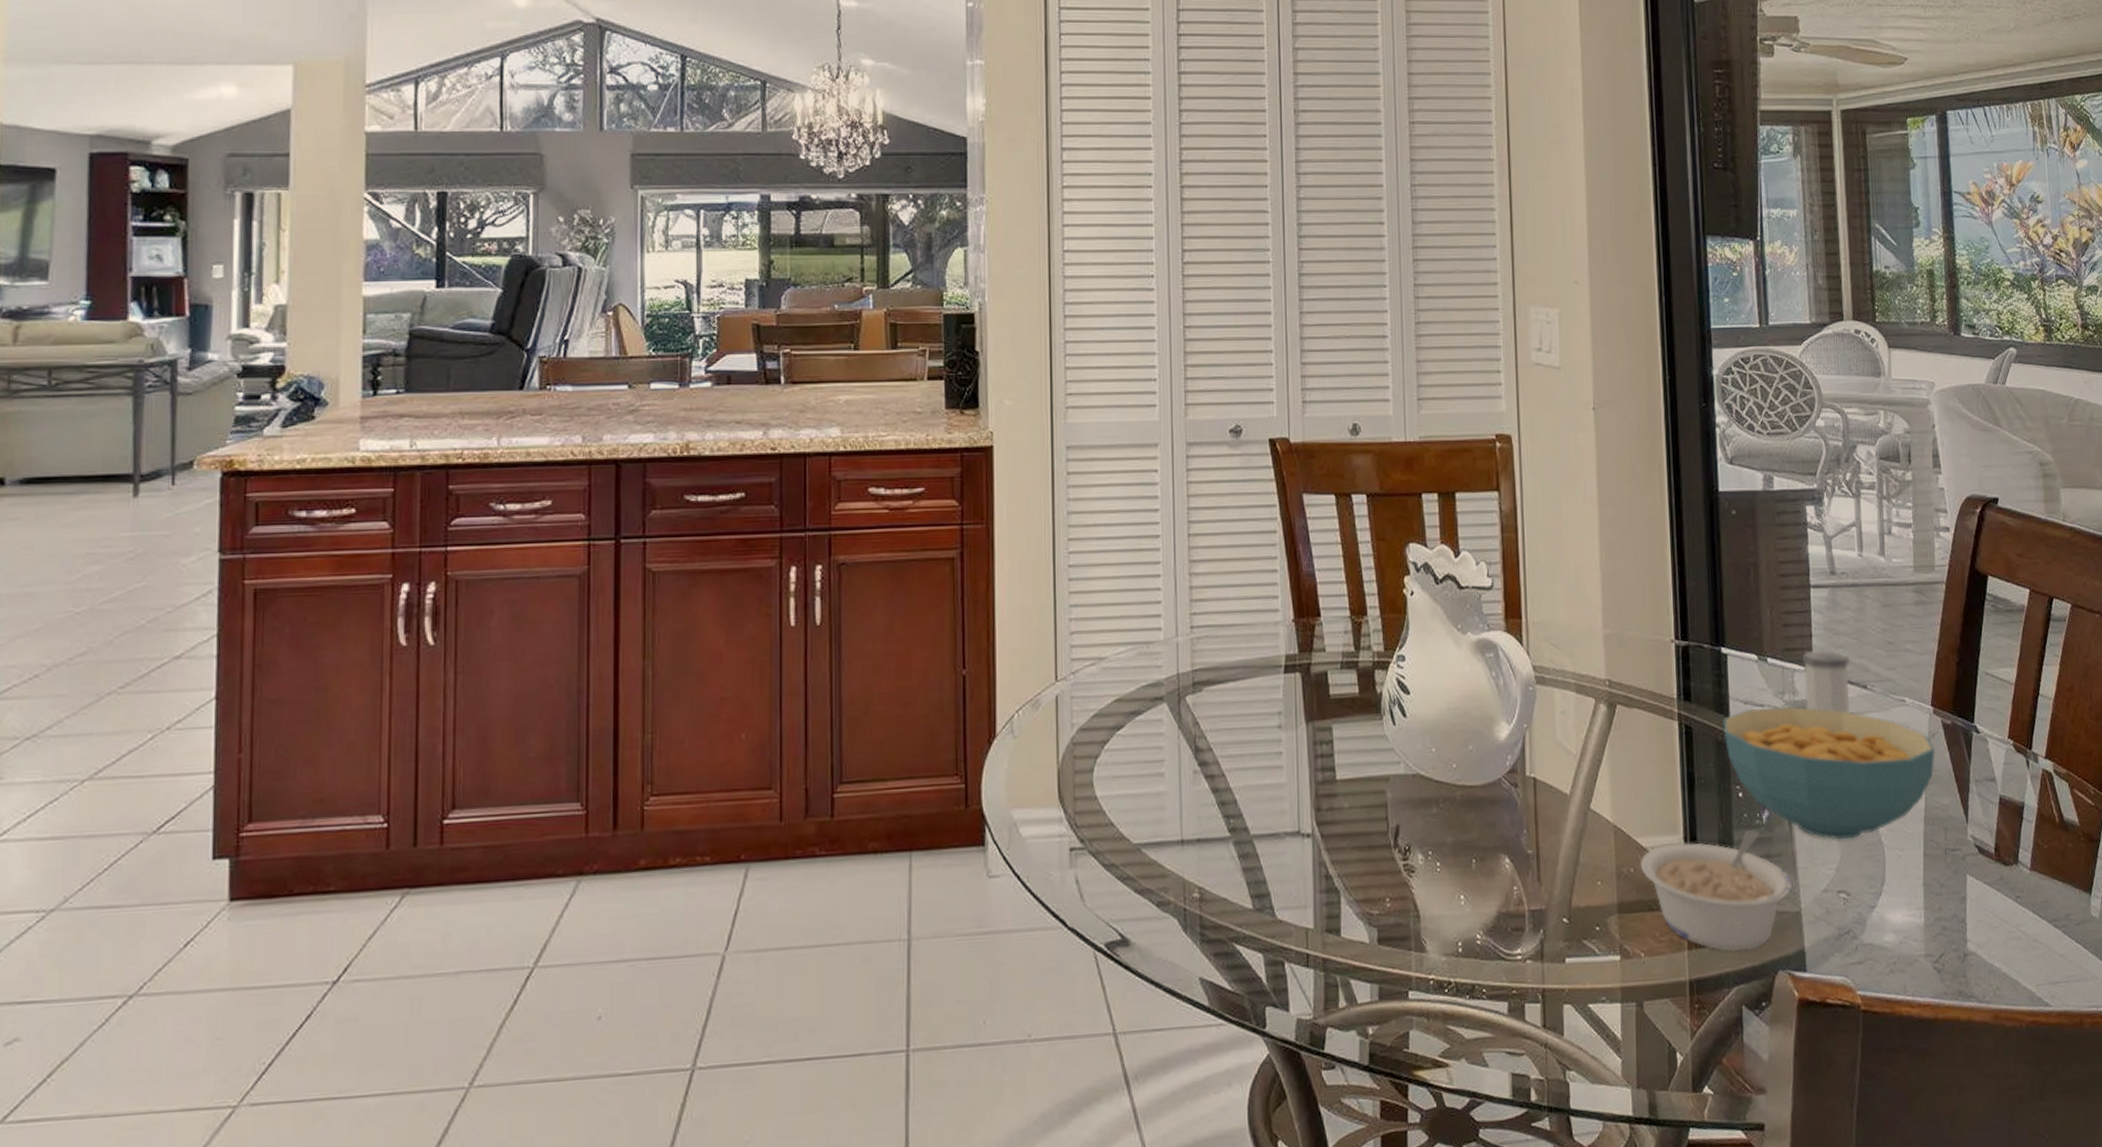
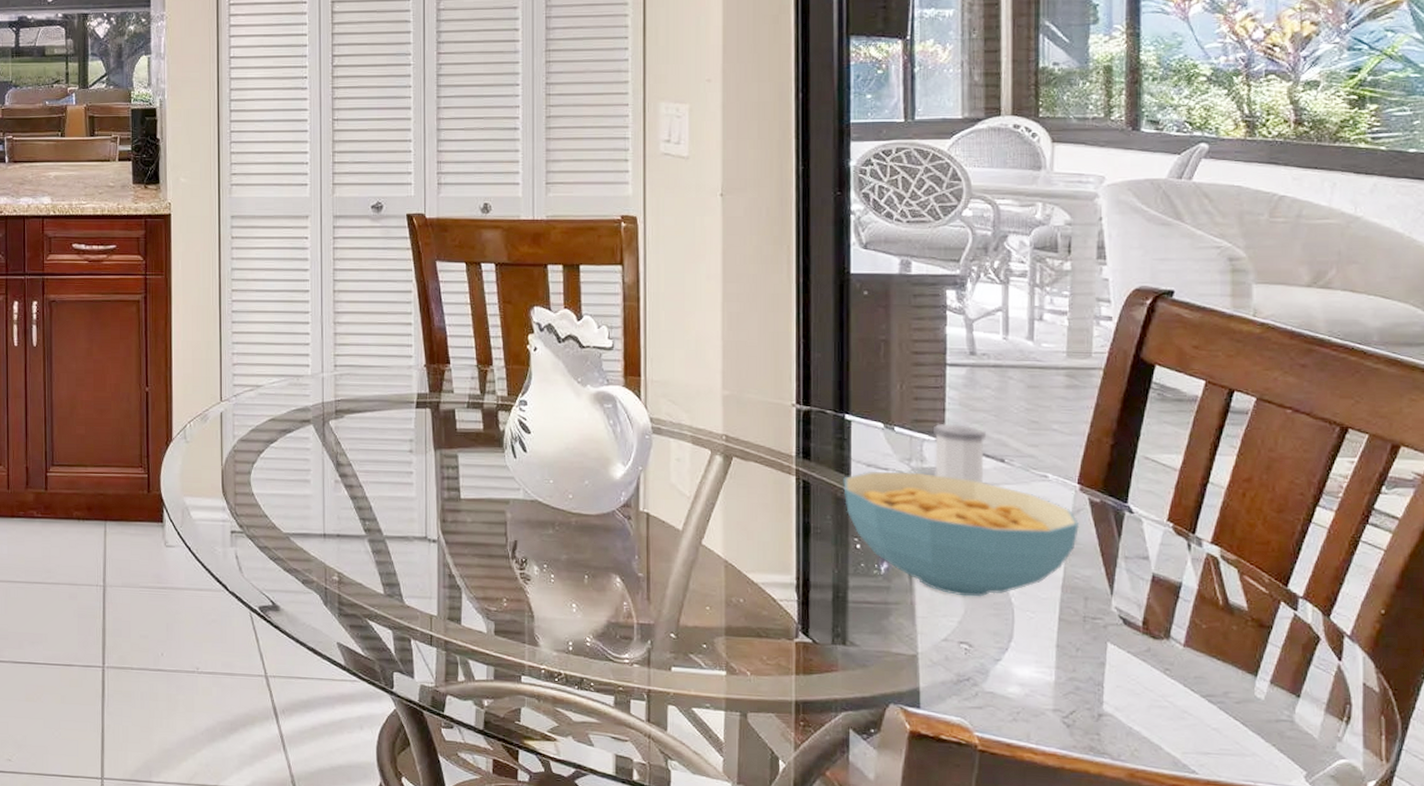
legume: present [1640,829,1793,951] -> none [750,578,910,683]

